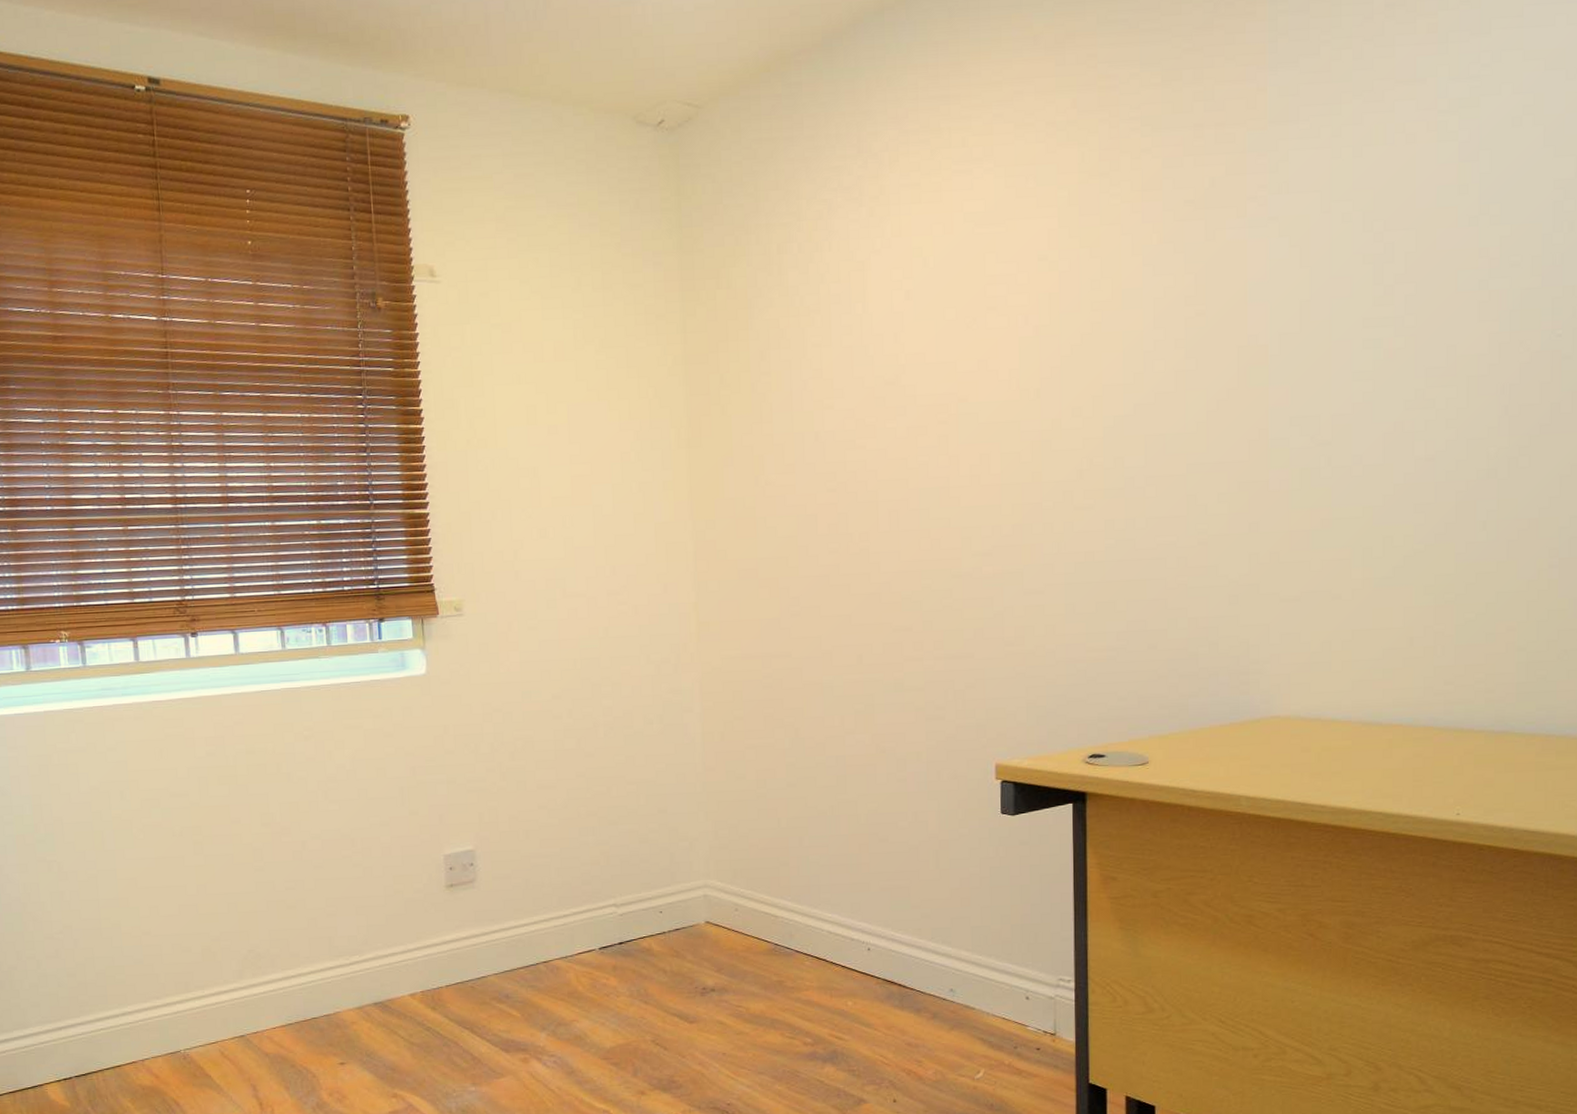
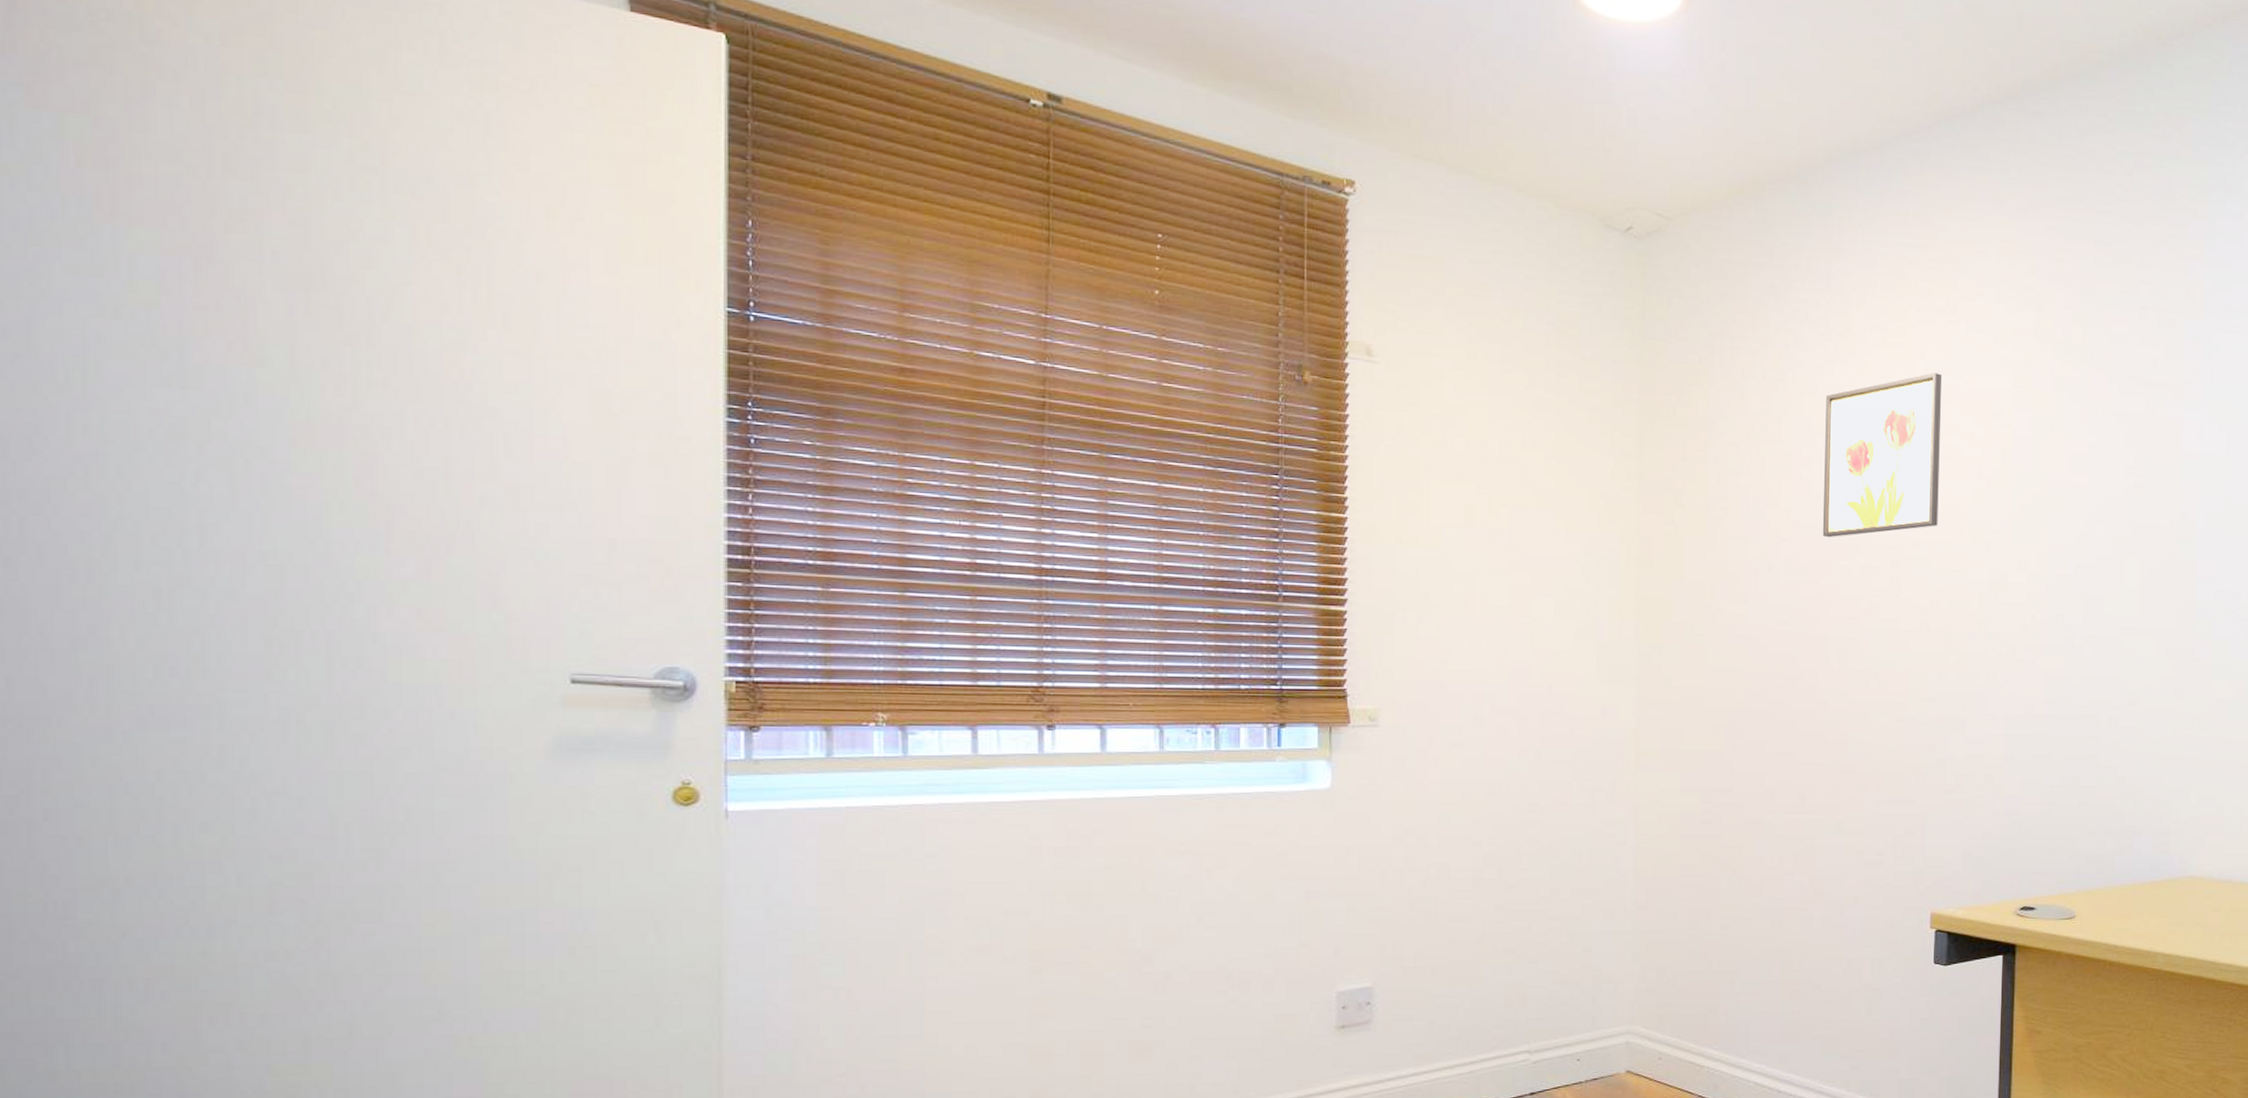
wall art: none [863,223,984,402] -> present [1822,373,1943,538]

